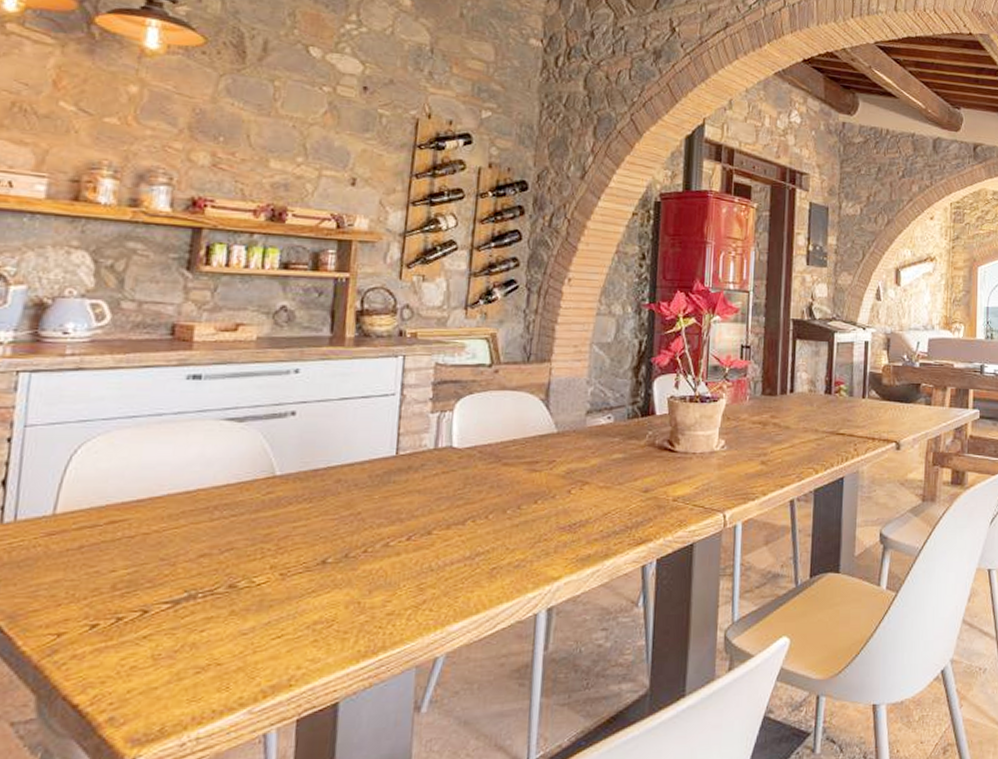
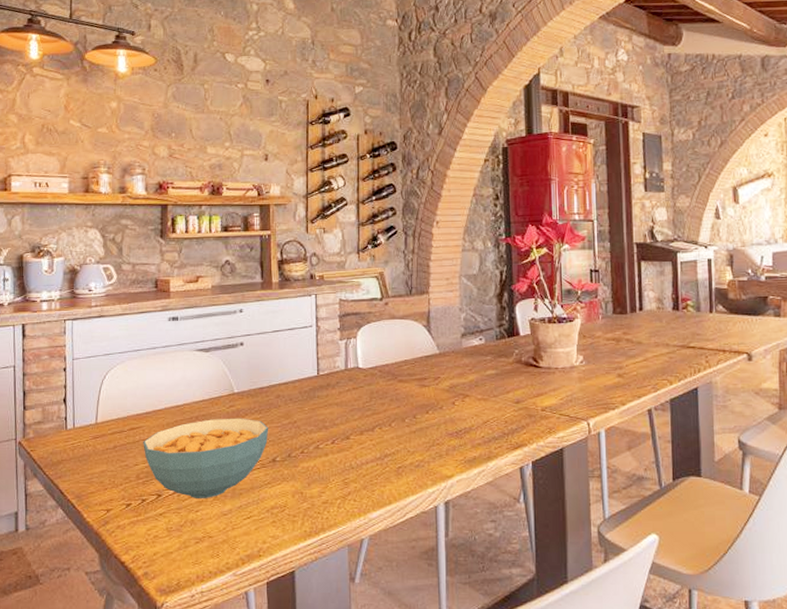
cereal bowl: none [126,508,321,614] -> present [143,418,269,498]

